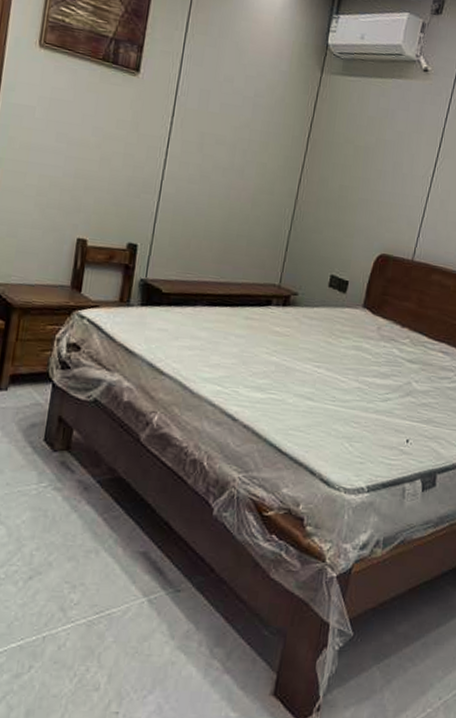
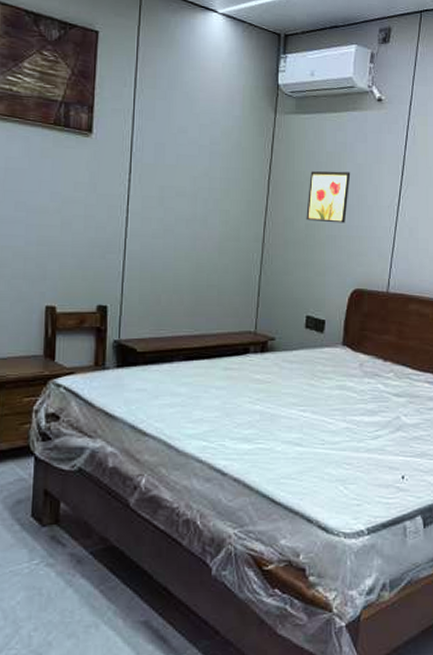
wall art: none [341,133,390,189] -> present [306,170,351,223]

